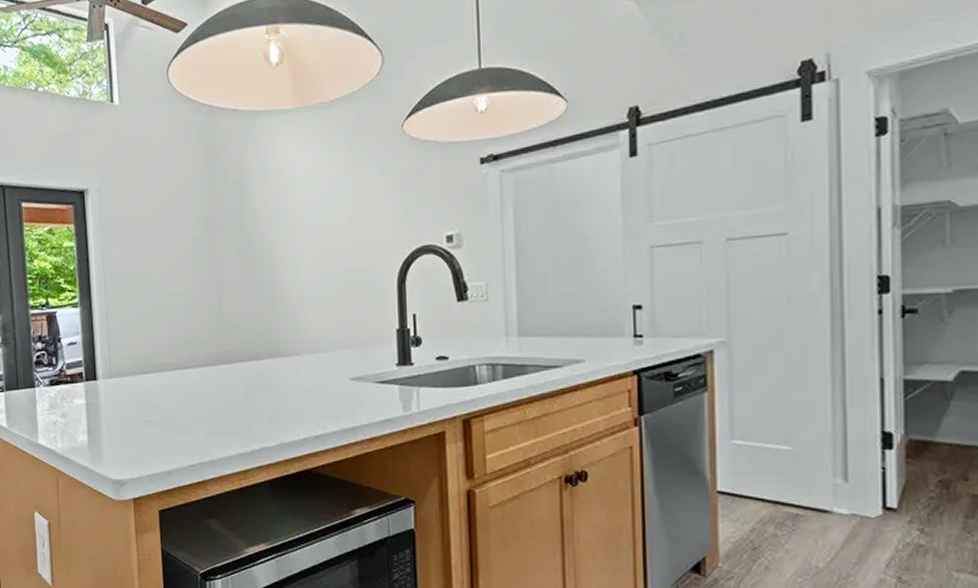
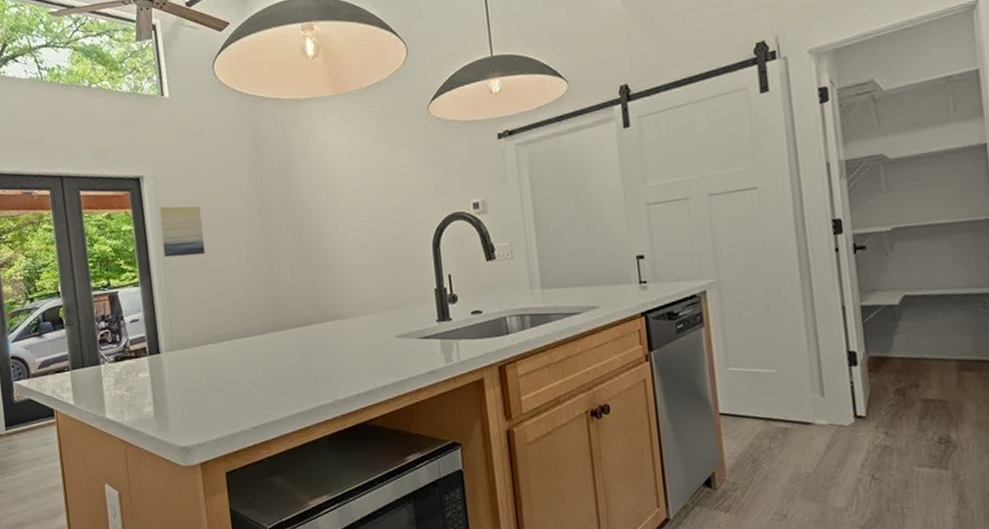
wall art: none [103,223,150,278] -> present [159,206,206,258]

